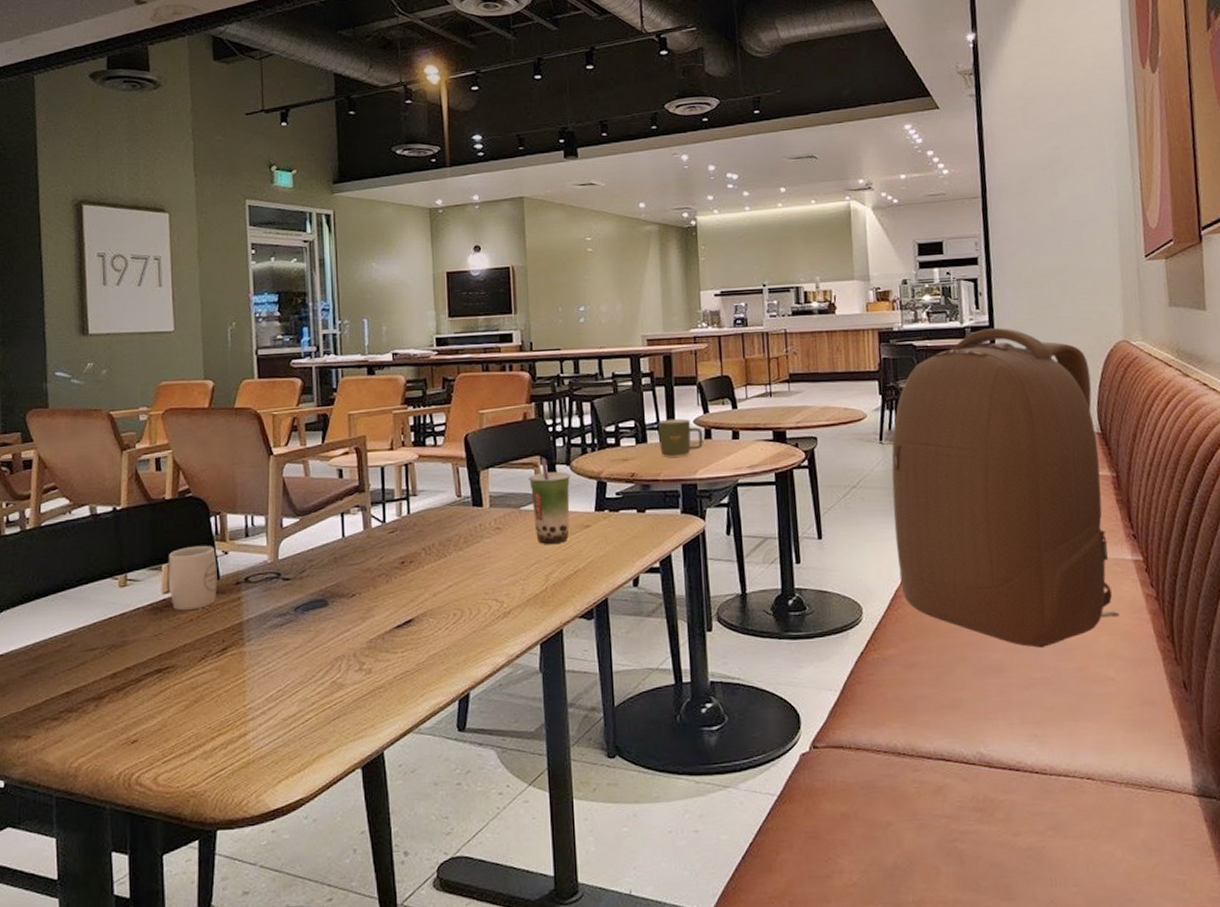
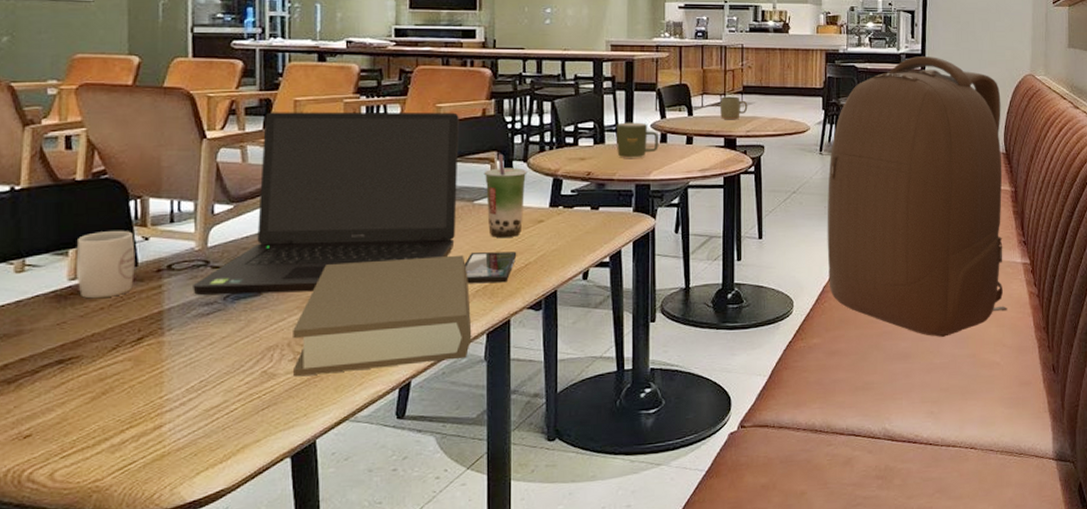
laptop: none [267,418,504,606] -> present [193,112,459,295]
book: none [358,562,526,687] -> present [293,255,472,377]
smartphone: none [514,558,566,591] -> present [464,251,517,283]
mug: none [766,385,796,411] -> present [720,96,748,120]

